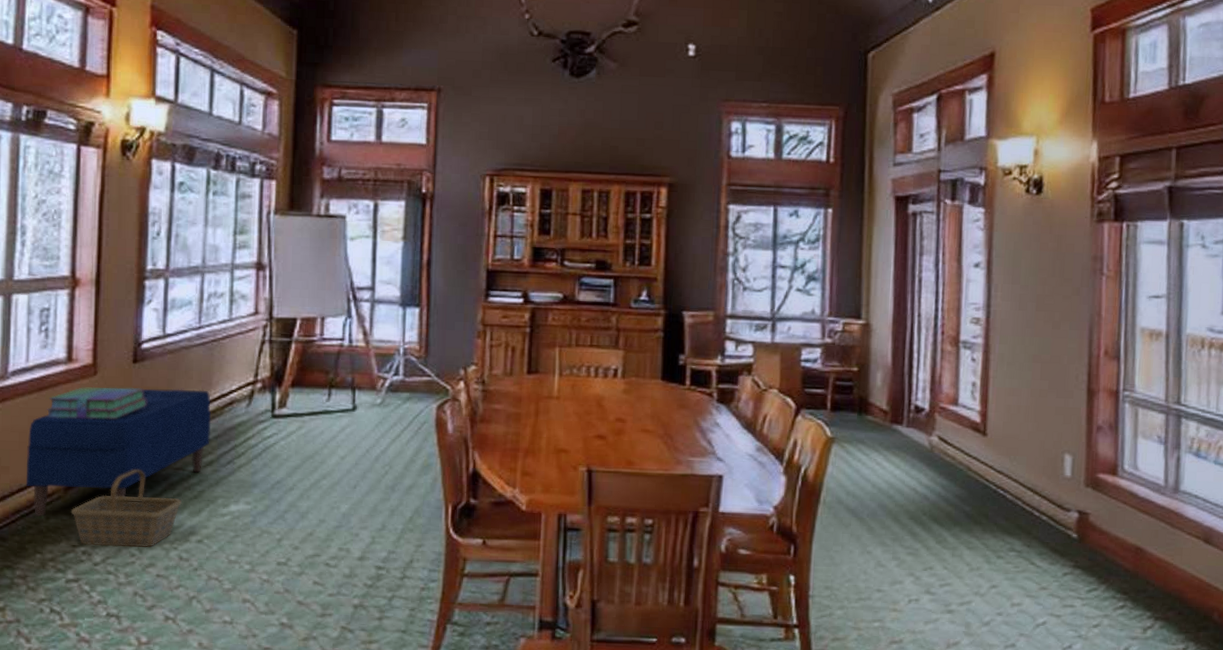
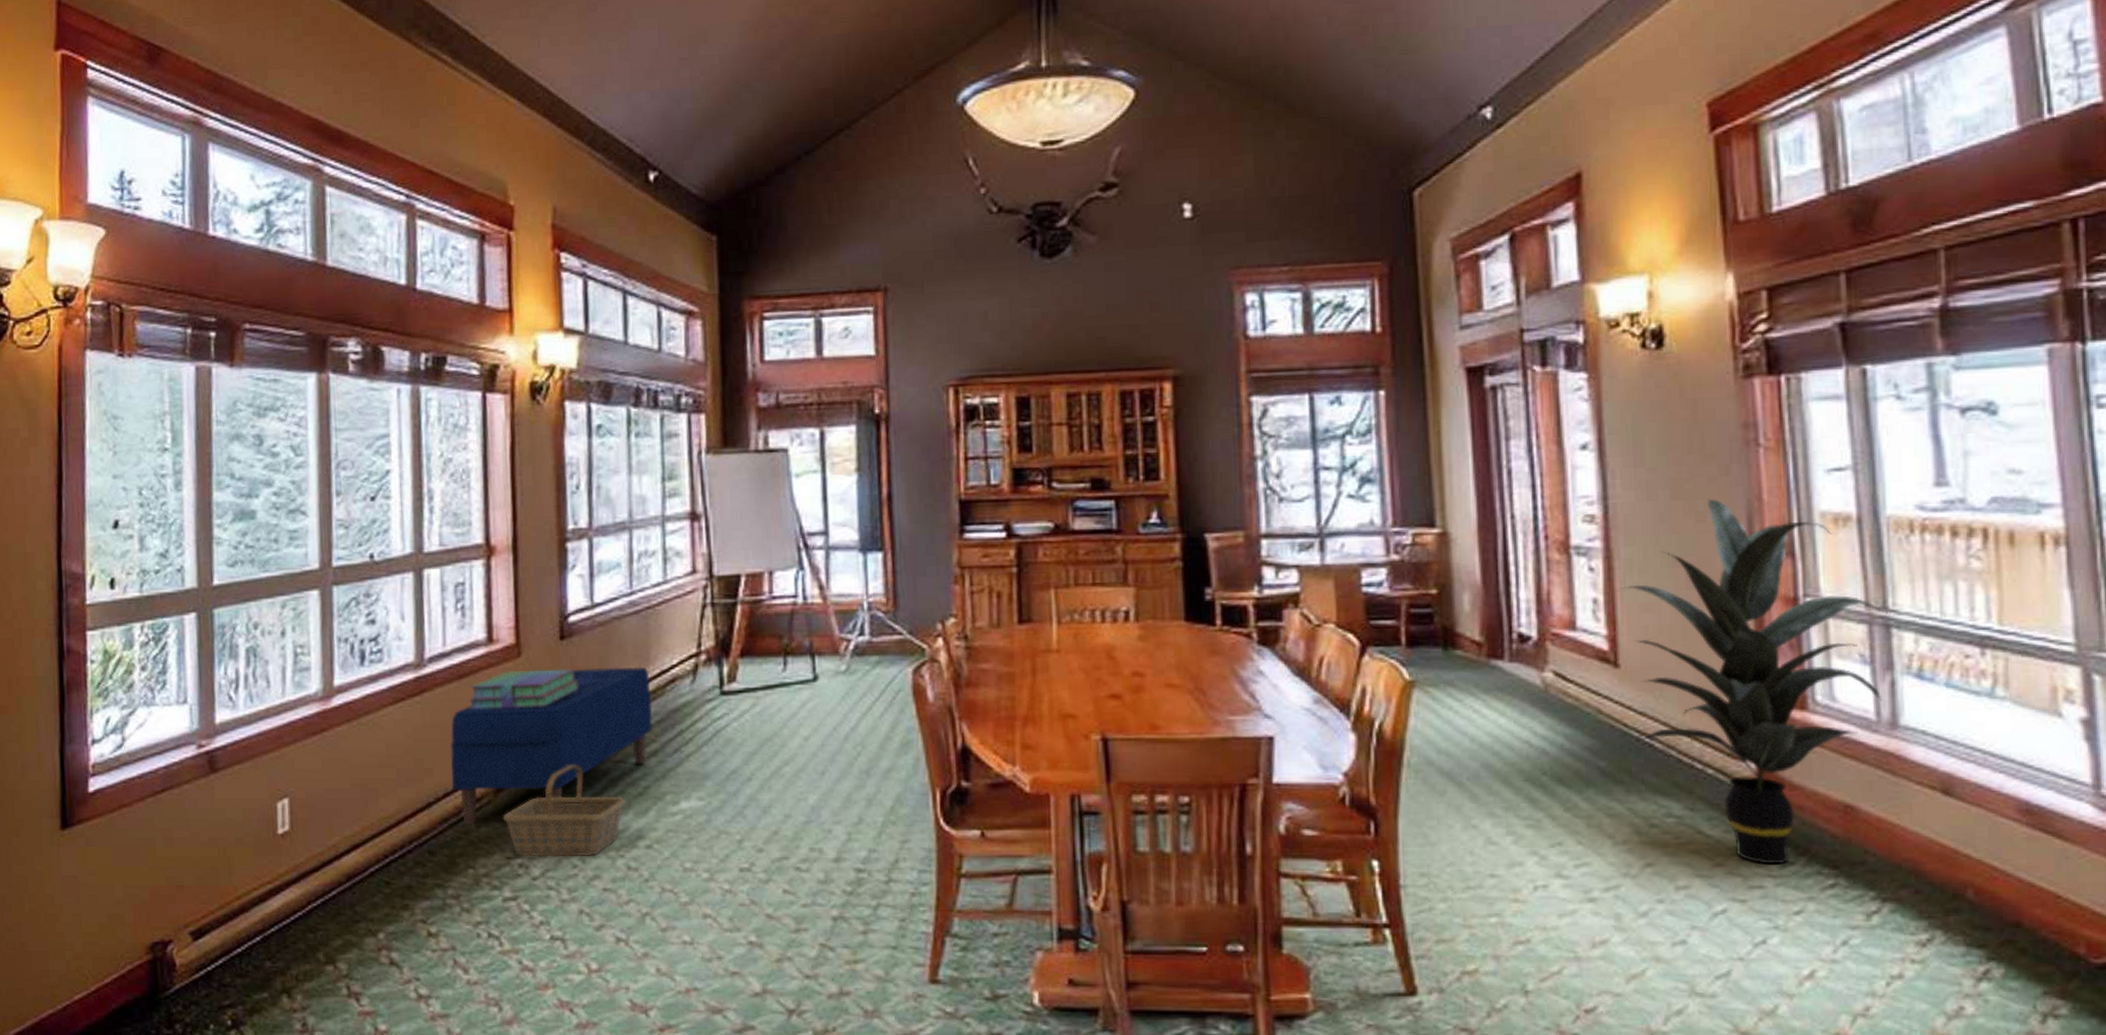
indoor plant: none [994,312,1184,590] -> present [1621,499,1894,865]

